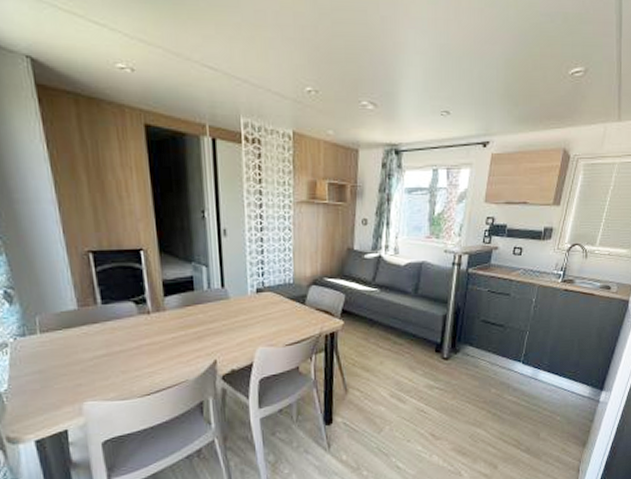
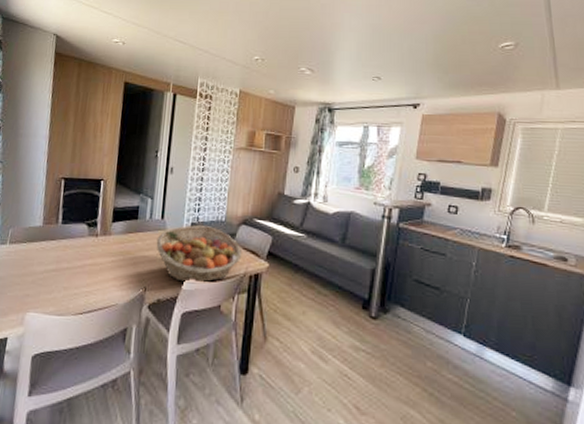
fruit basket: none [220,290,316,351] -> present [156,225,243,284]

